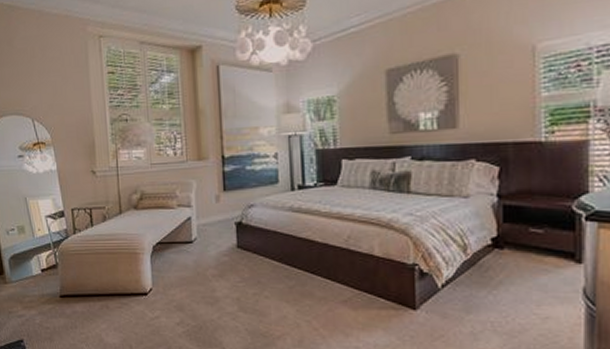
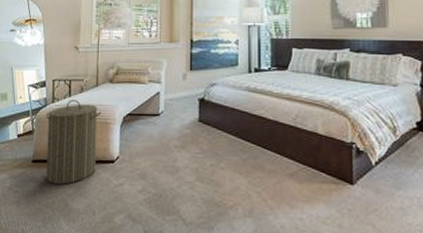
laundry hamper: none [68,230,129,319] -> present [45,100,102,185]

